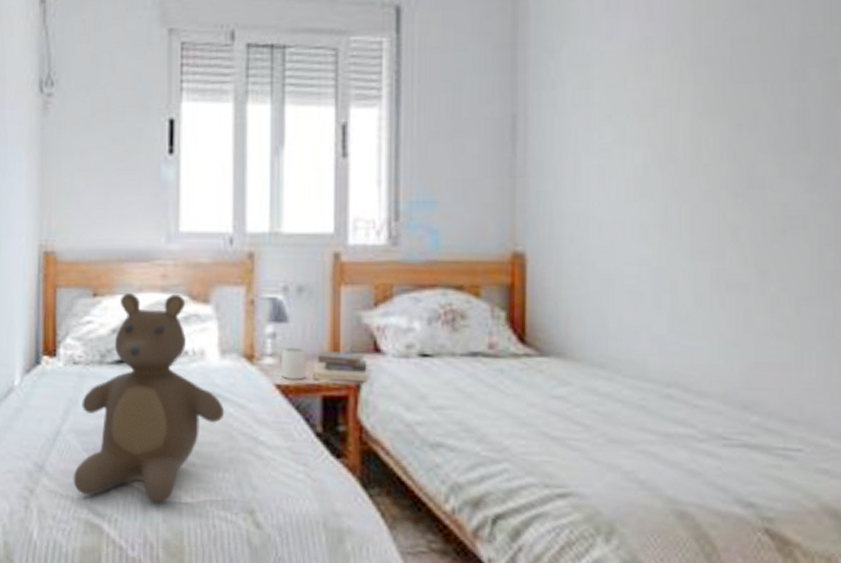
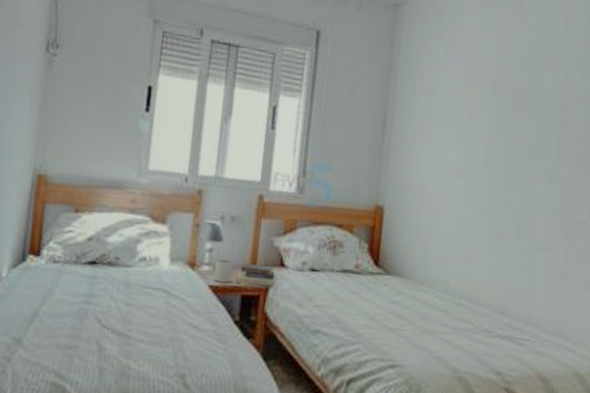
teddy bear: present [73,292,225,503] -> none [44,211,170,369]

